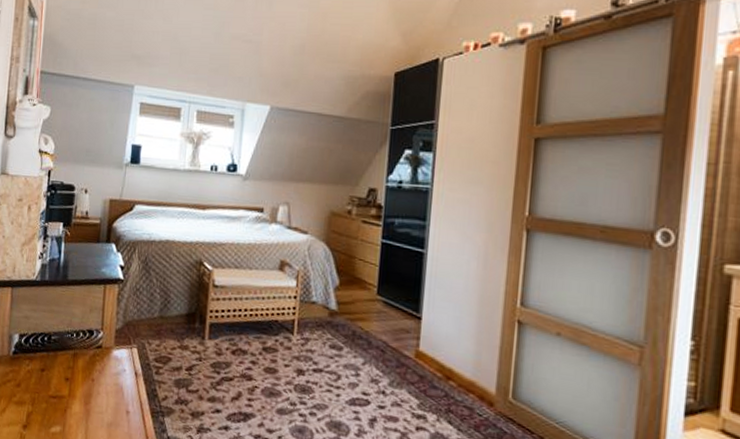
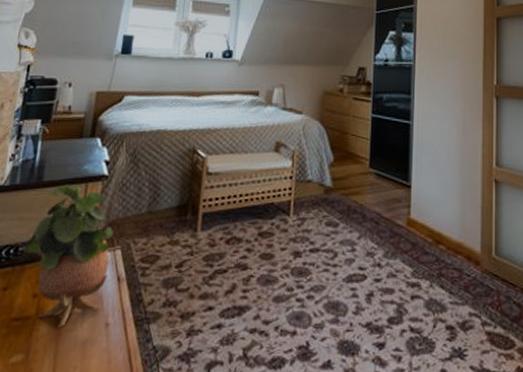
potted plant: none [54,284,130,409] -> present [21,184,113,327]

